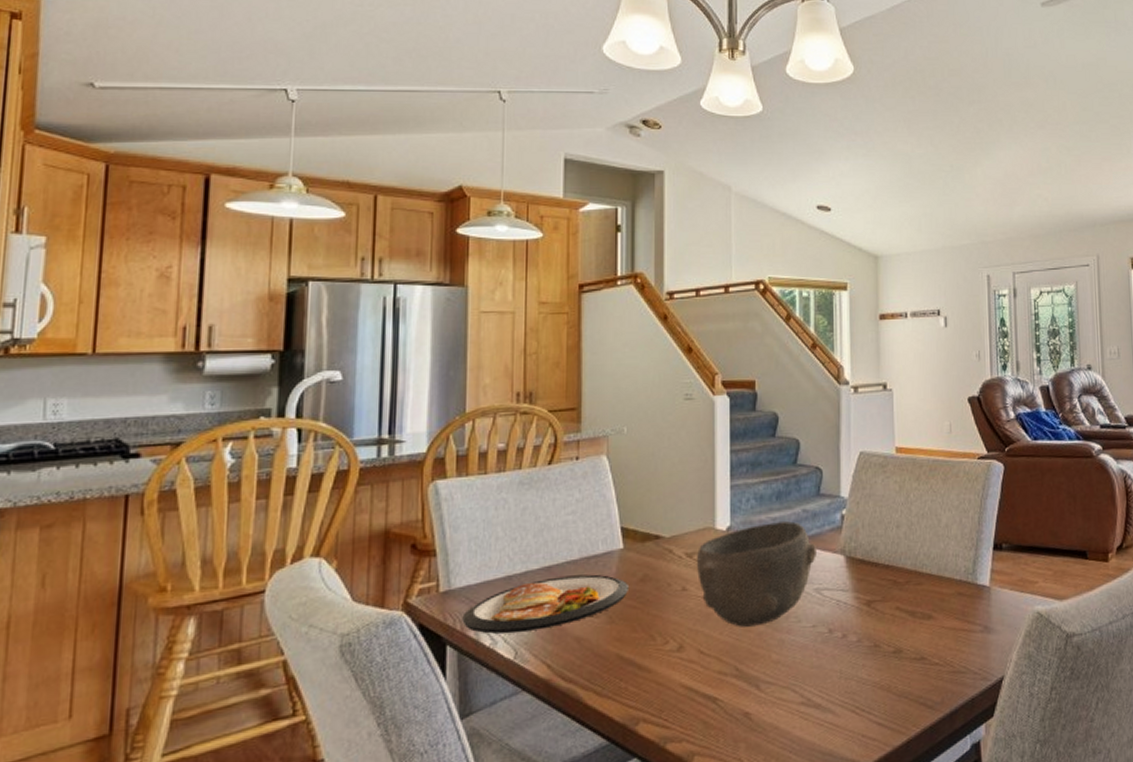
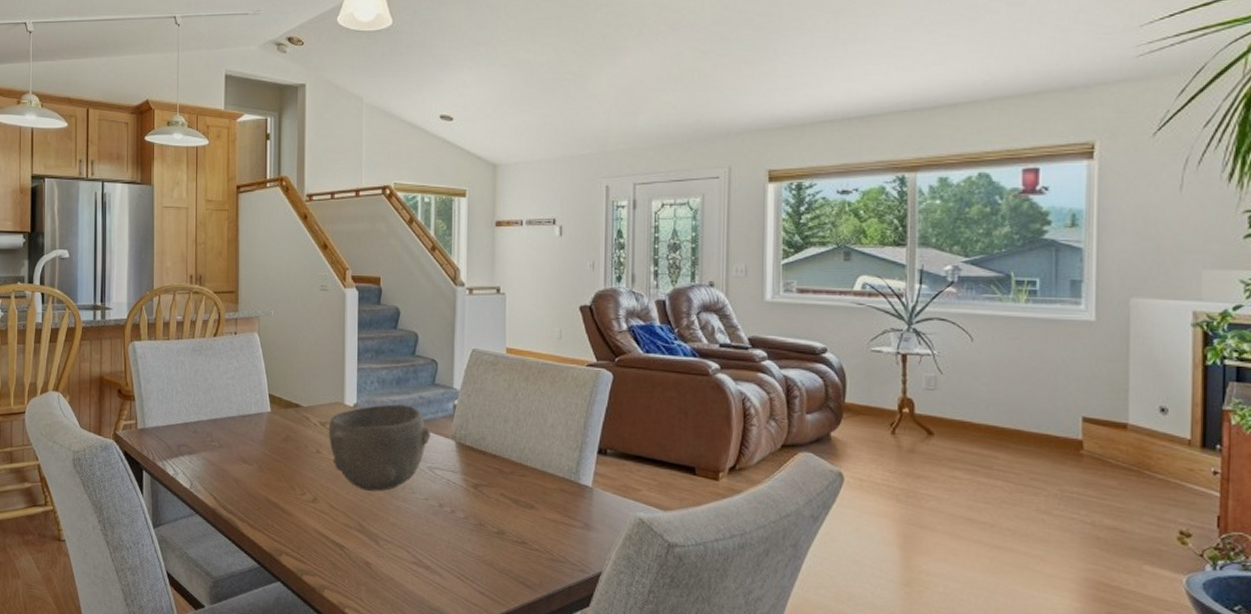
dish: present [462,574,628,634] -> none [153,428,274,469]

